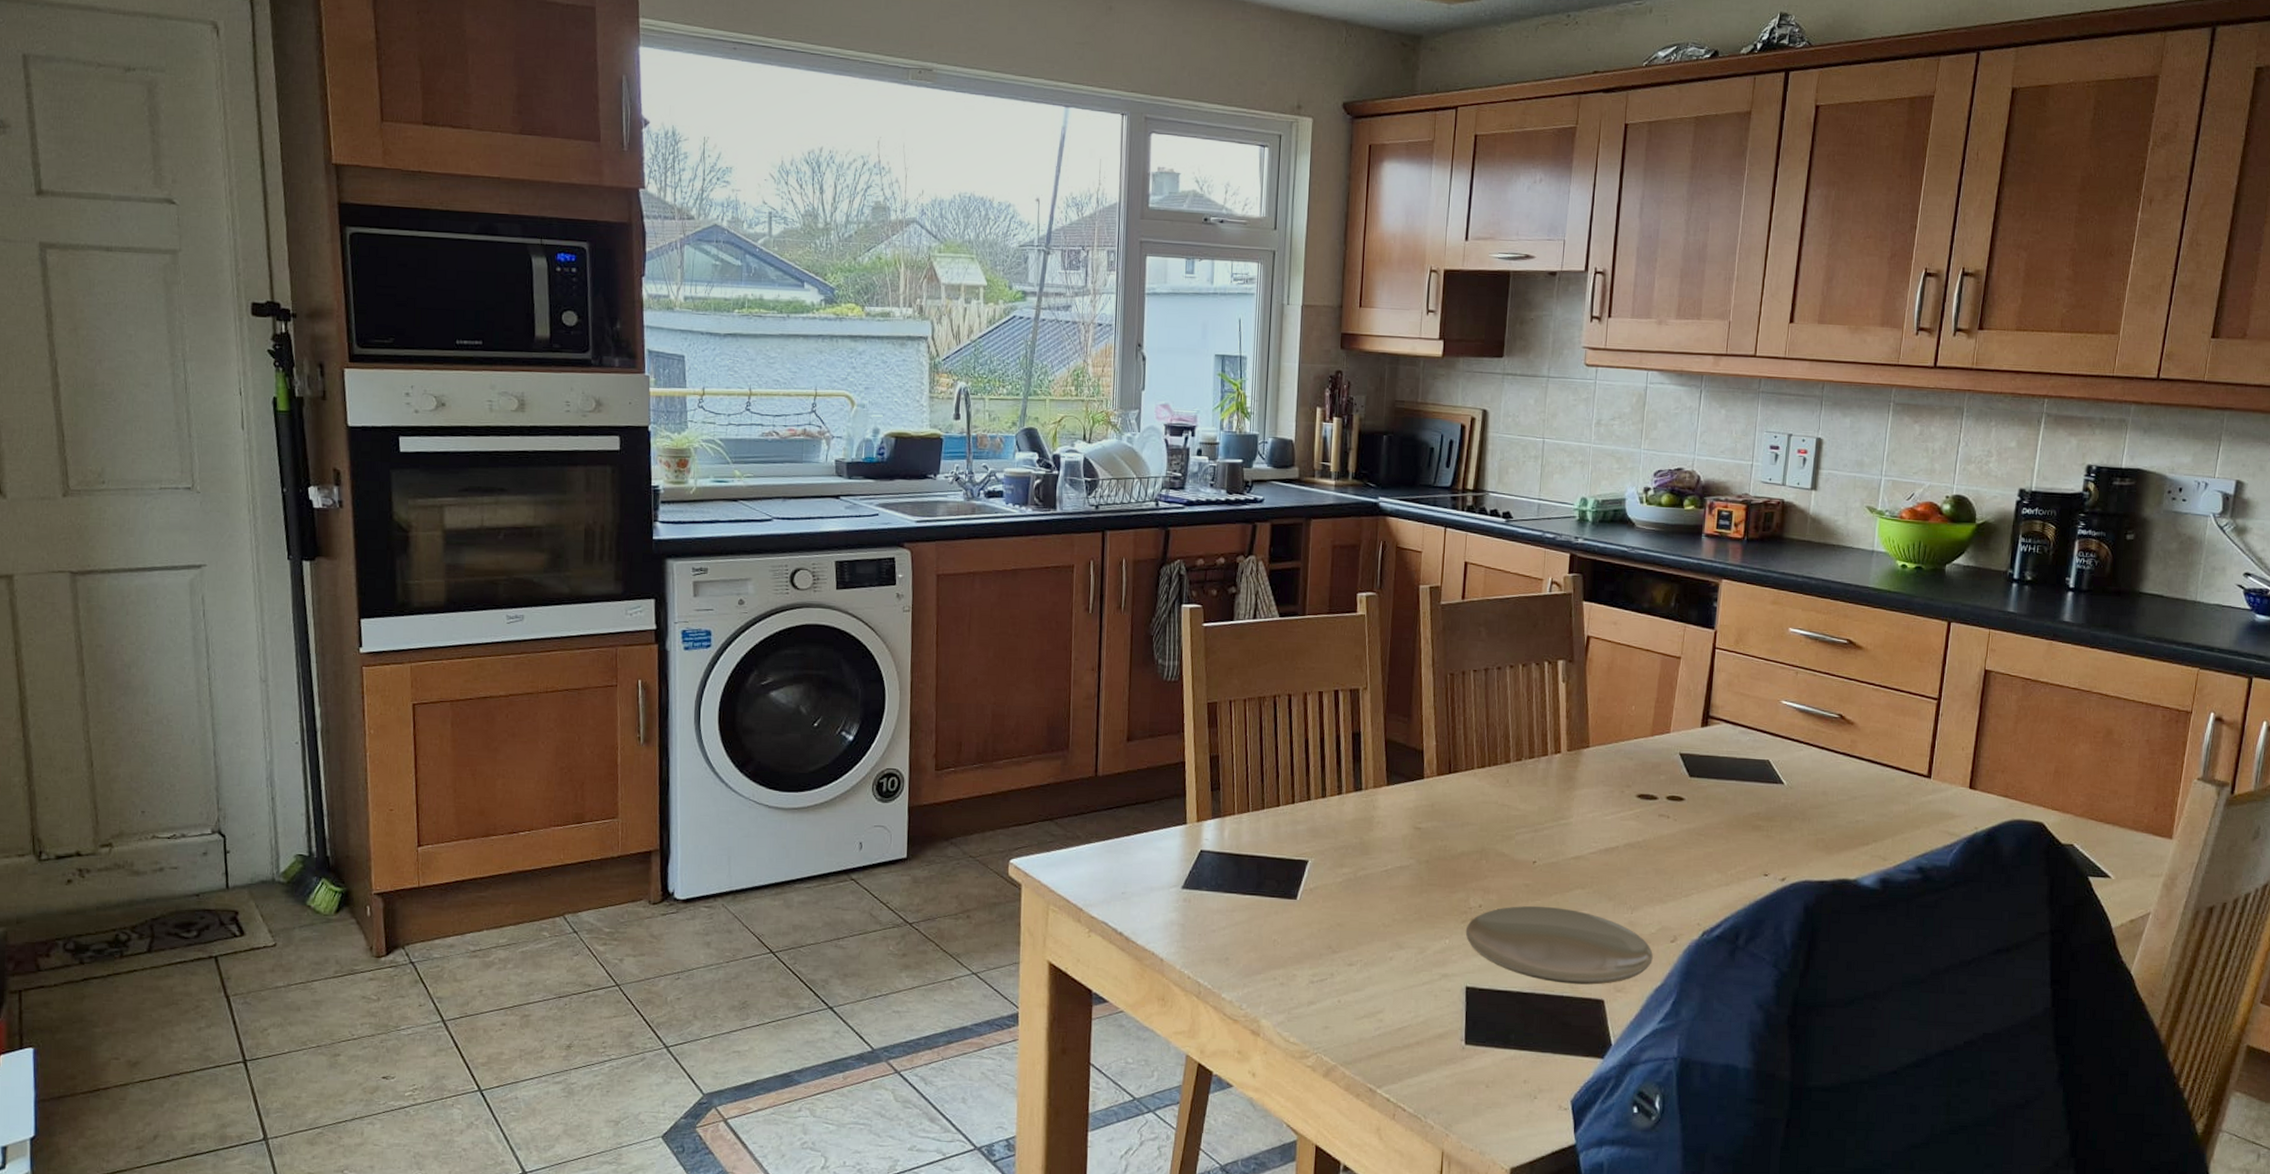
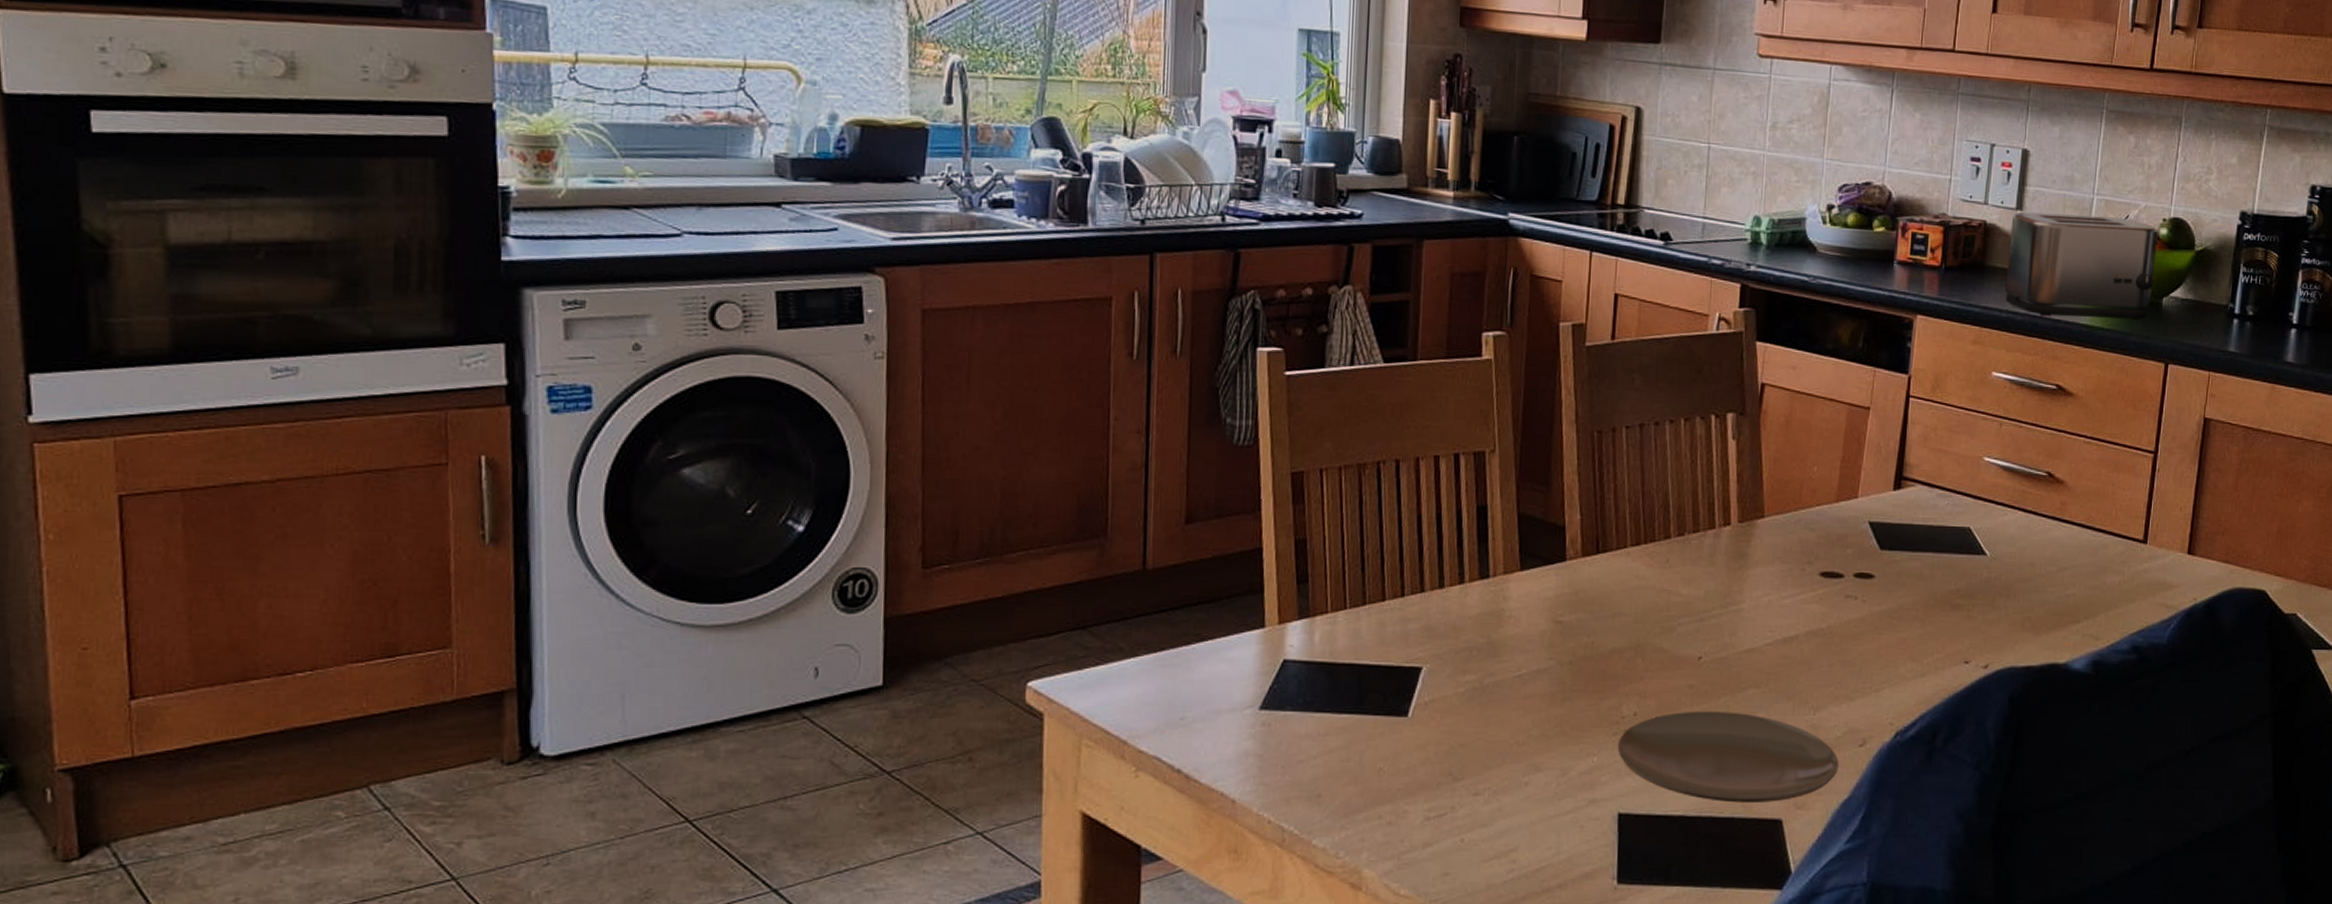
toaster: none [1801,491,1942,585] -> present [2005,211,2159,321]

